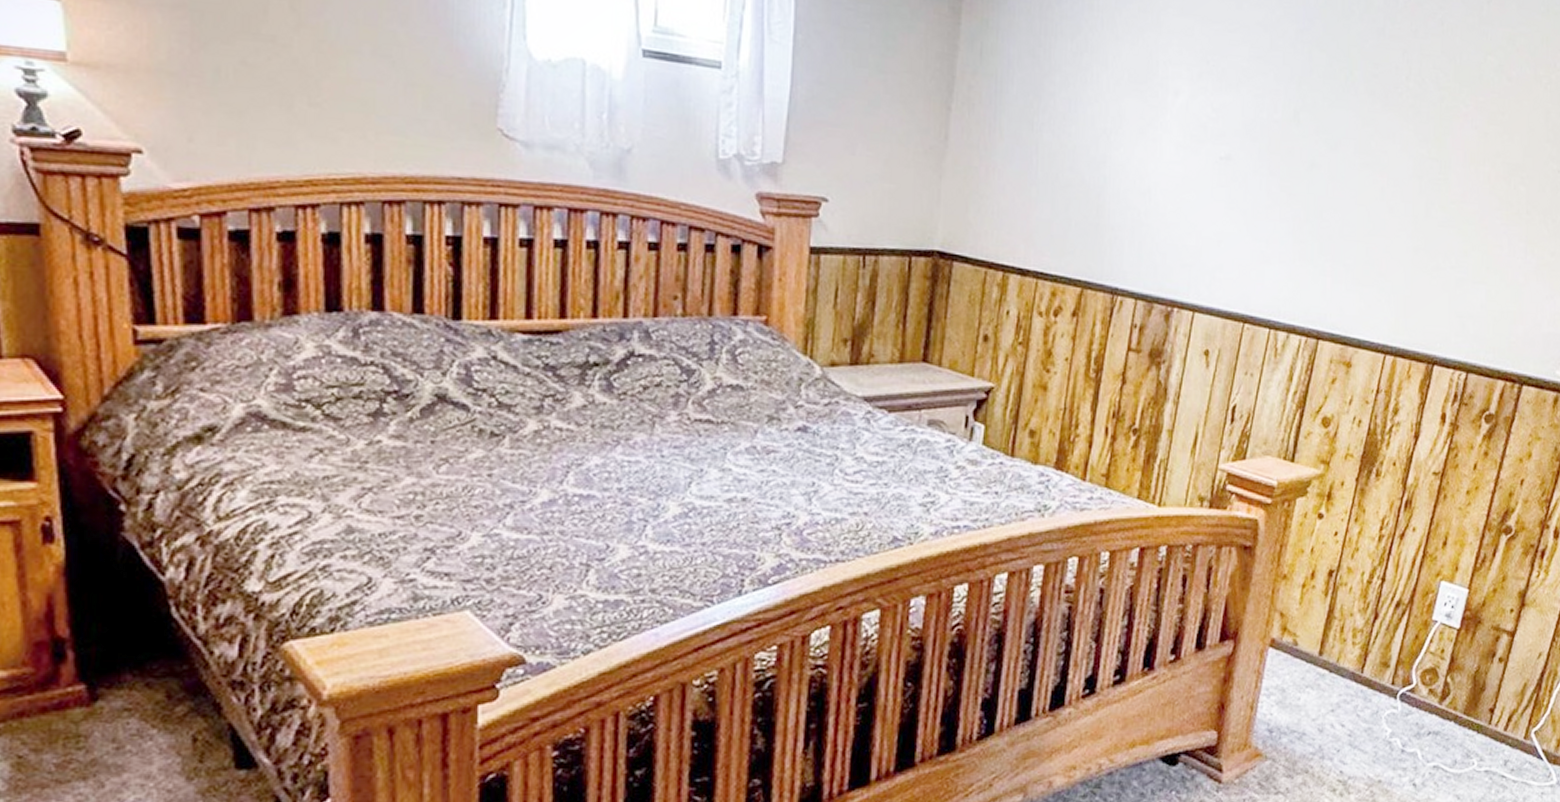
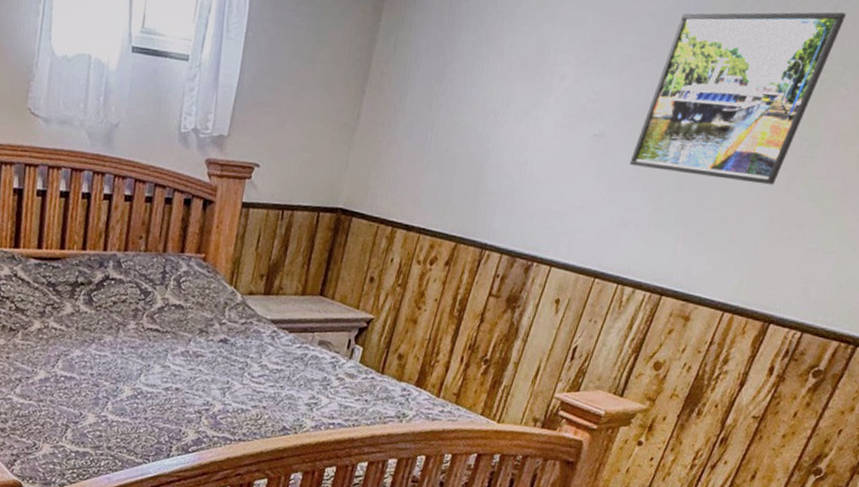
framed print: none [1262,24,1453,211] -> present [629,12,846,185]

